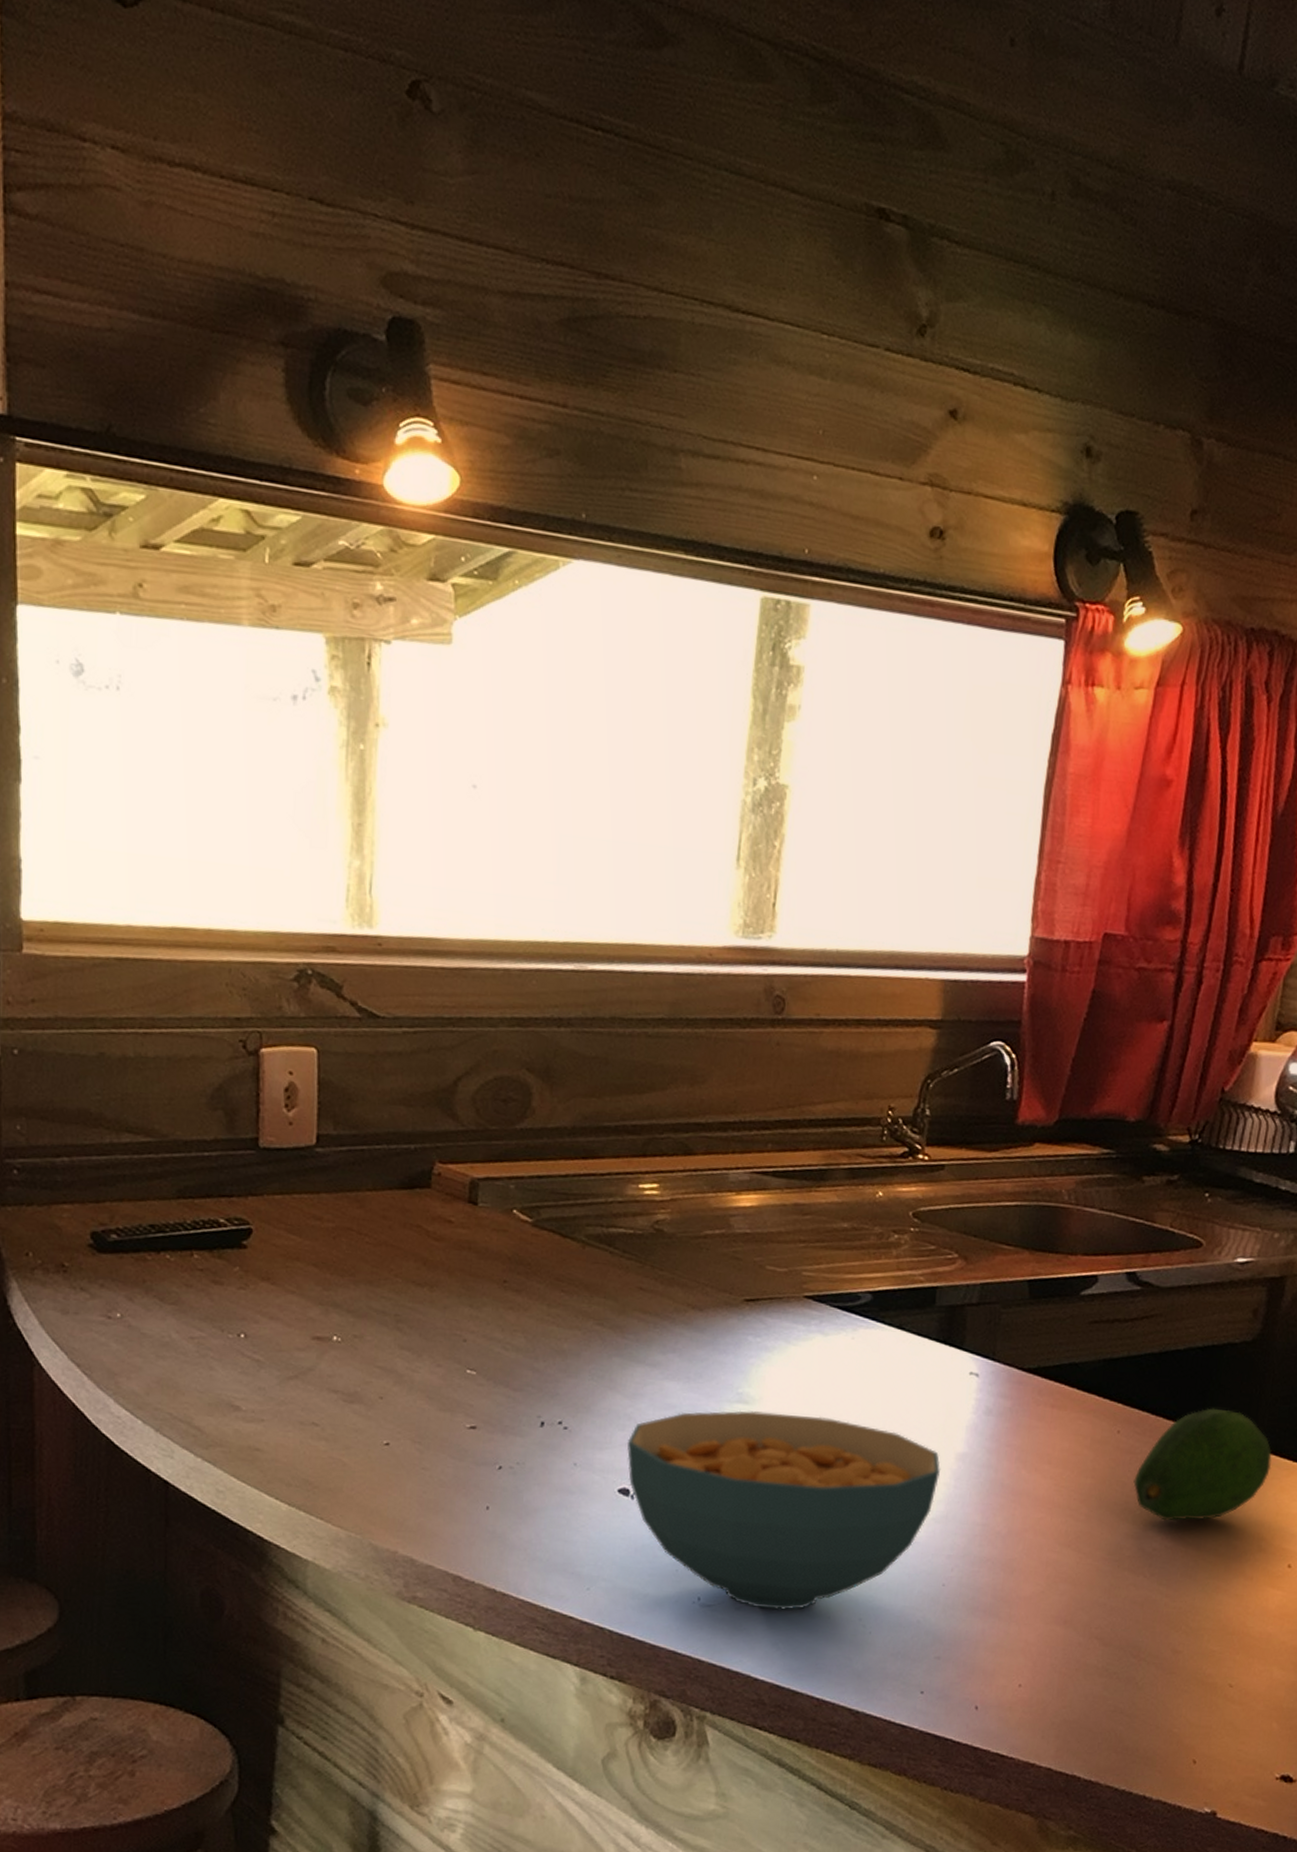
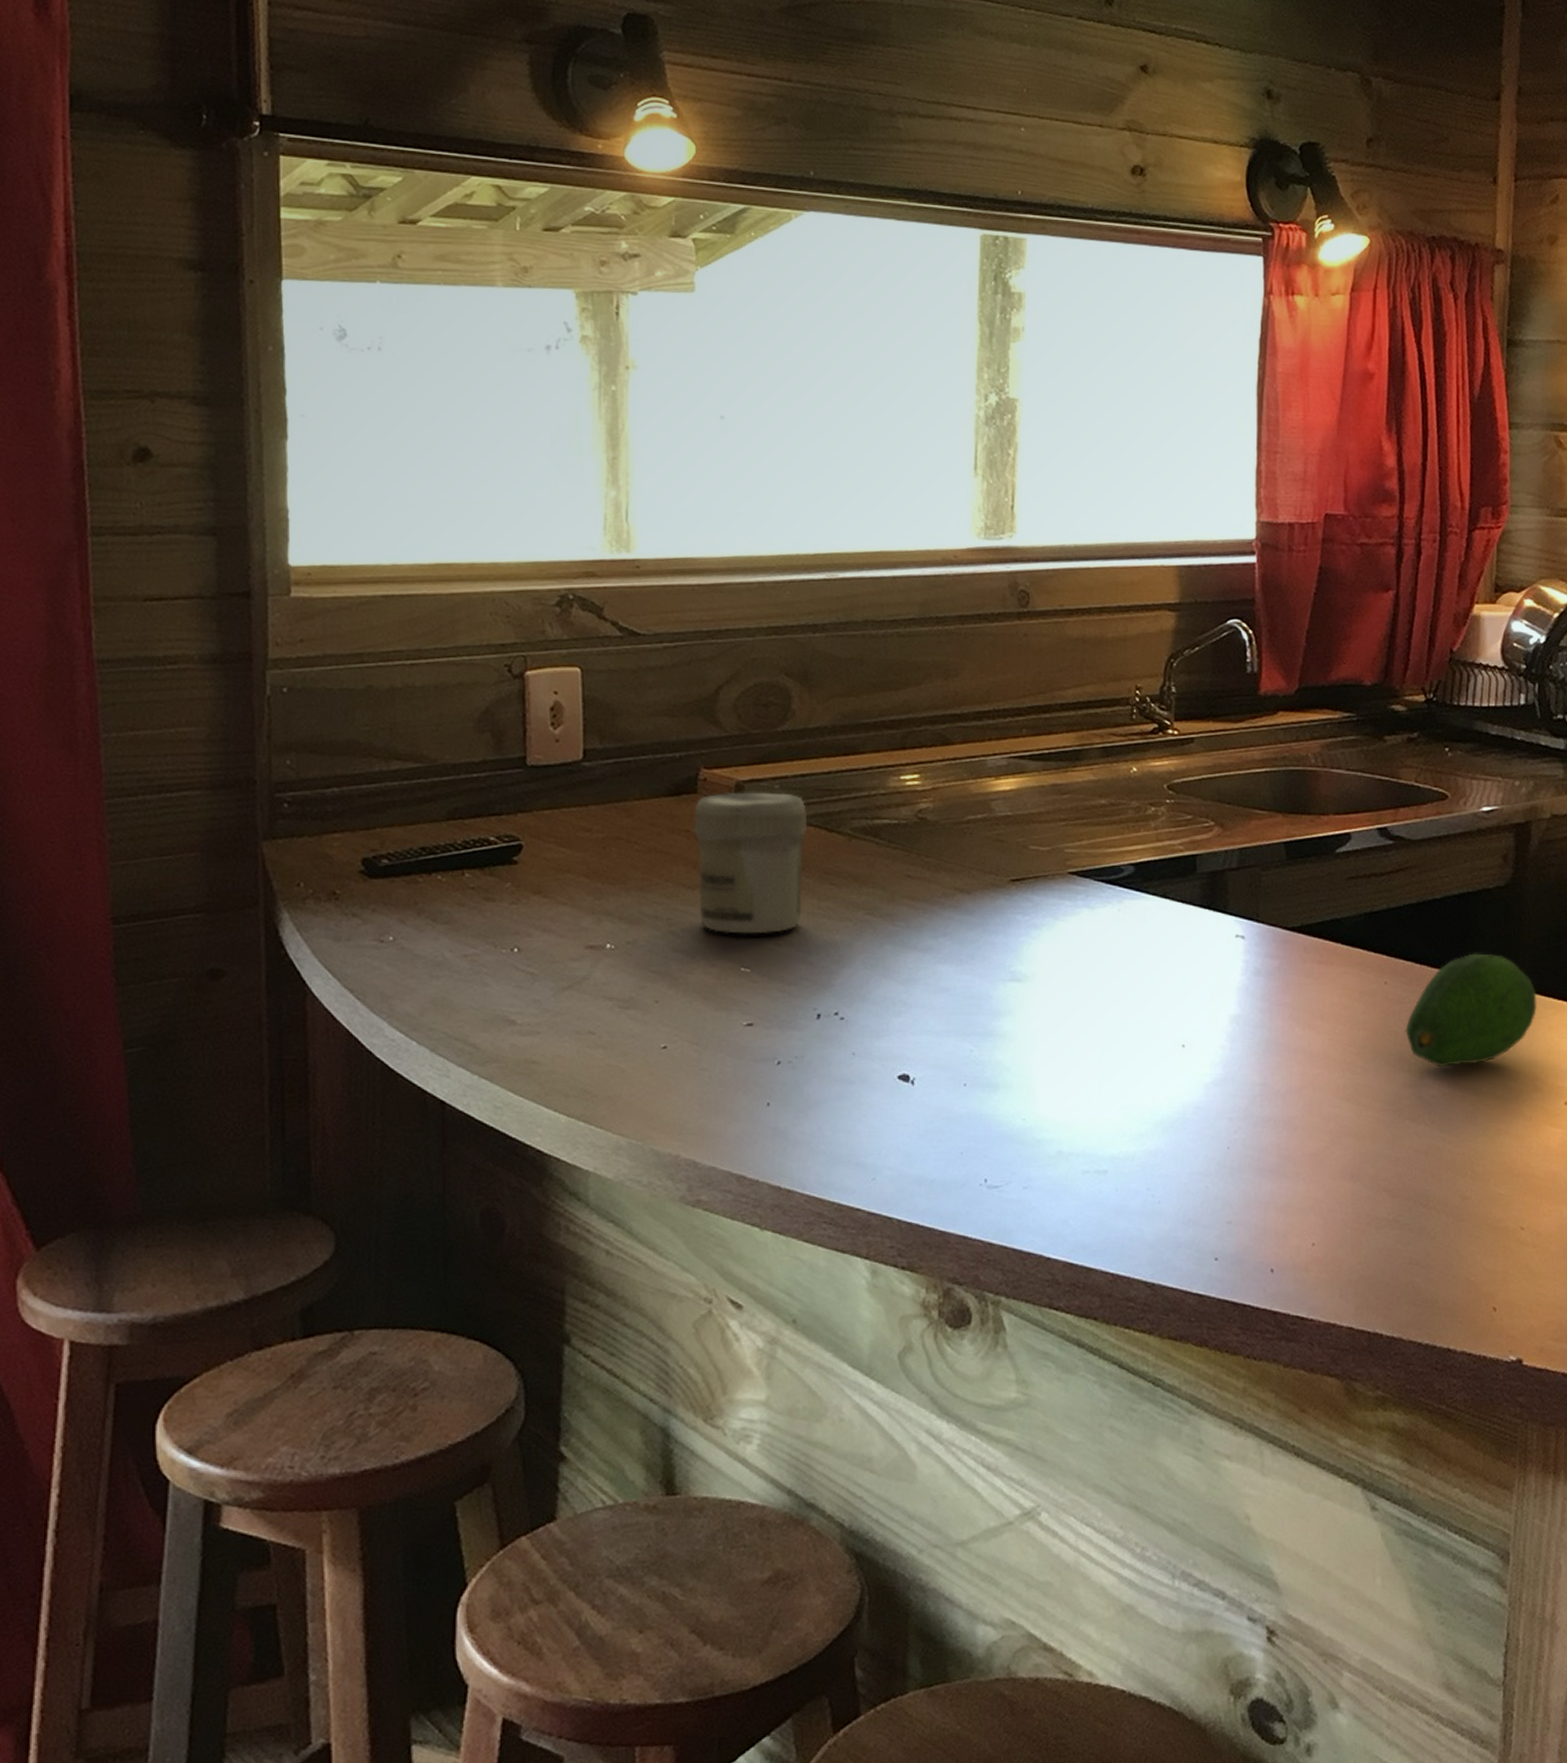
jar: none [425,1189,542,1338] -> present [694,792,808,935]
cereal bowl: present [627,1410,940,1610] -> none [904,988,1215,1186]

